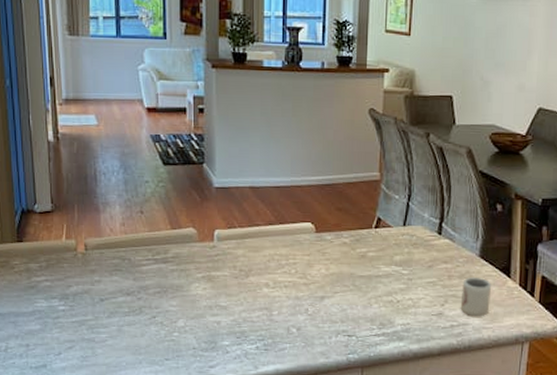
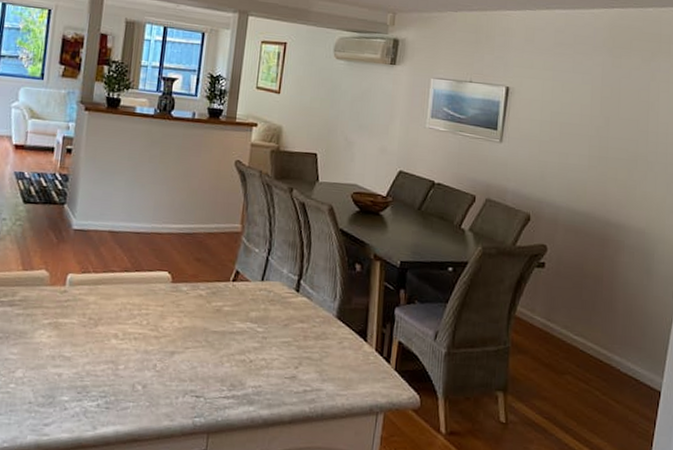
cup: present [460,277,492,317] -> none [314,339,348,383]

